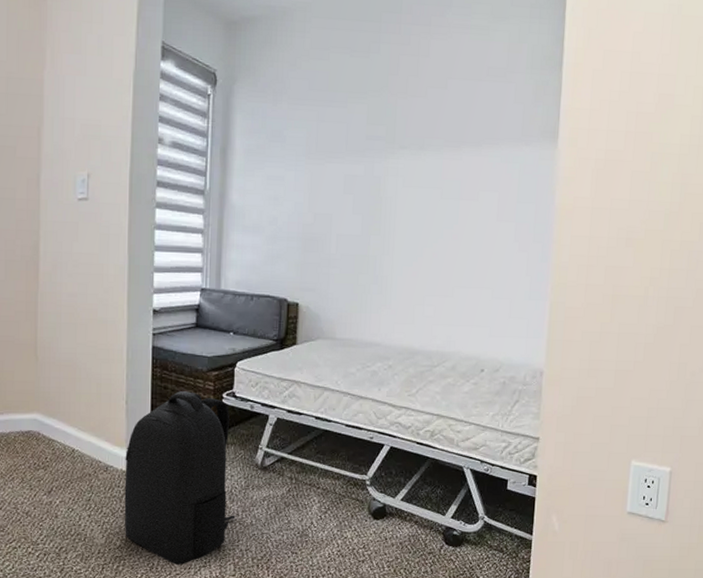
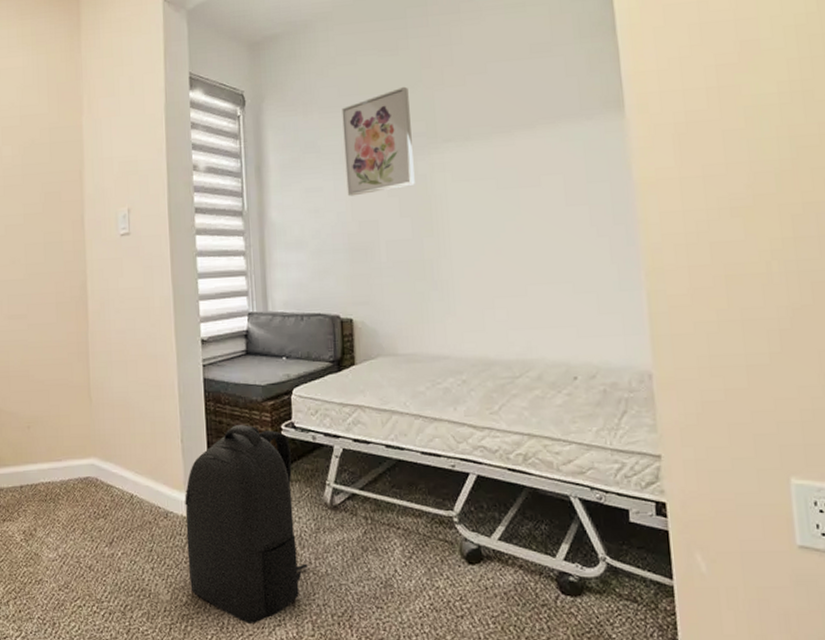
wall art: none [306,89,374,189] -> present [342,86,415,197]

